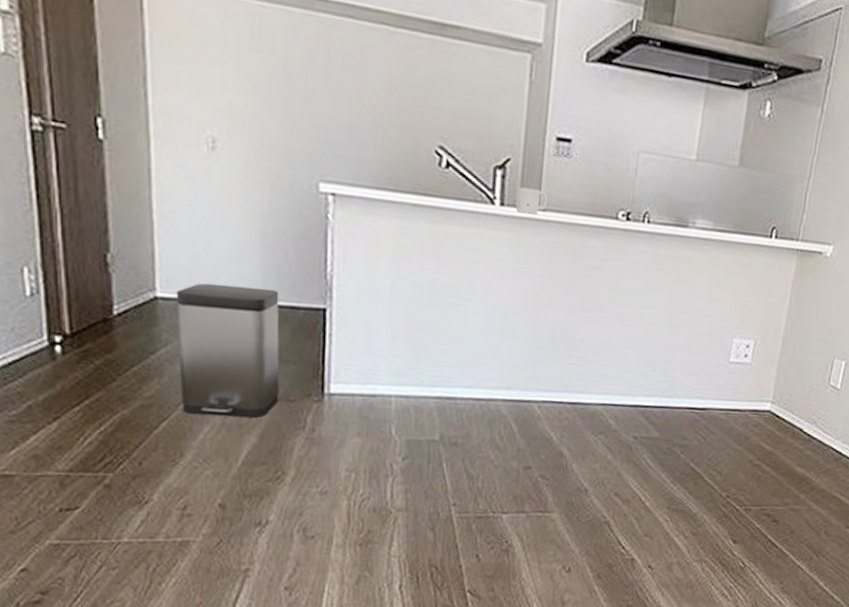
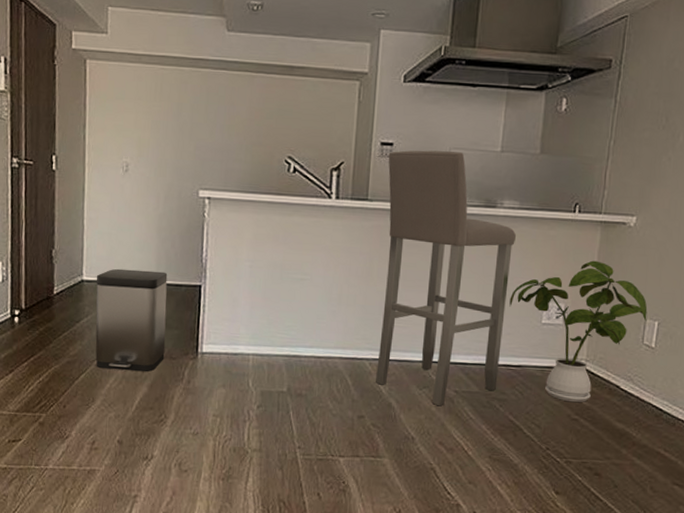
mug: present [515,186,548,215] -> none [348,183,375,204]
bar stool: none [545,149,708,454] -> present [376,150,516,407]
house plant: none [696,293,837,448] -> present [509,260,648,403]

